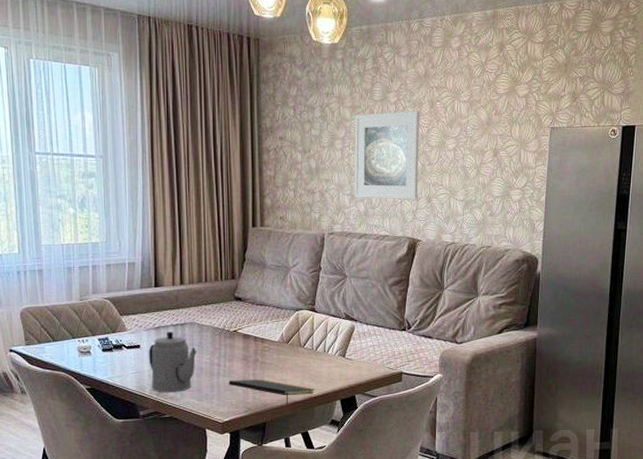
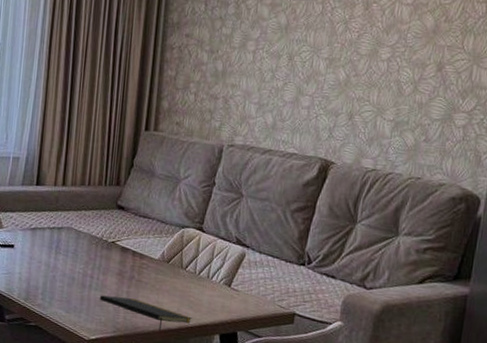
teapot: present [148,332,197,393] -> none [20,234,71,300]
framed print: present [354,111,419,200] -> none [262,12,351,116]

